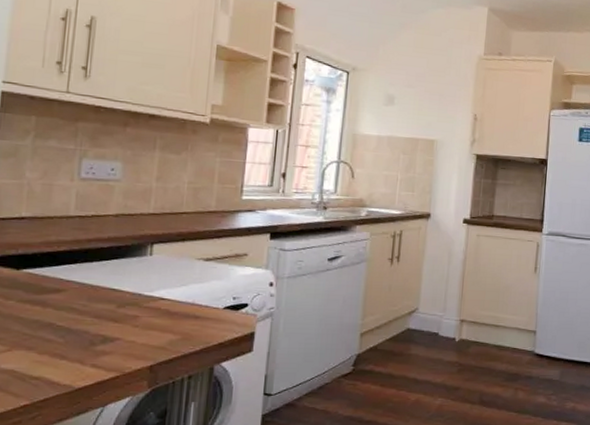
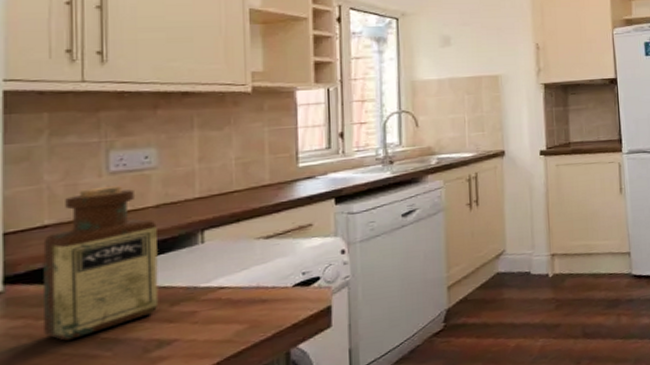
bottle: none [10,190,114,322] -> present [42,185,159,341]

